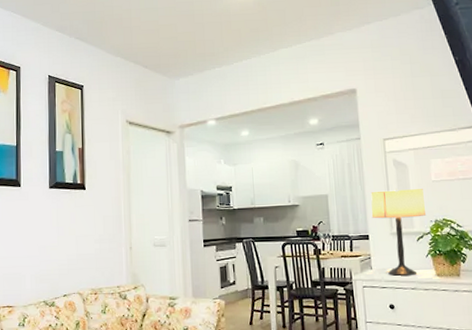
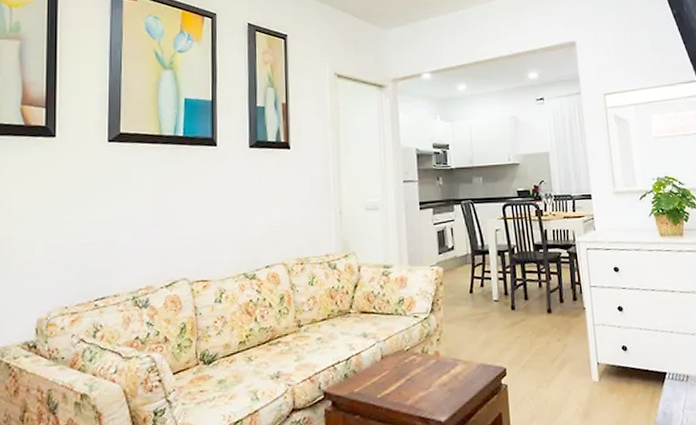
table lamp: present [371,189,427,277] -> none [592,145,649,237]

